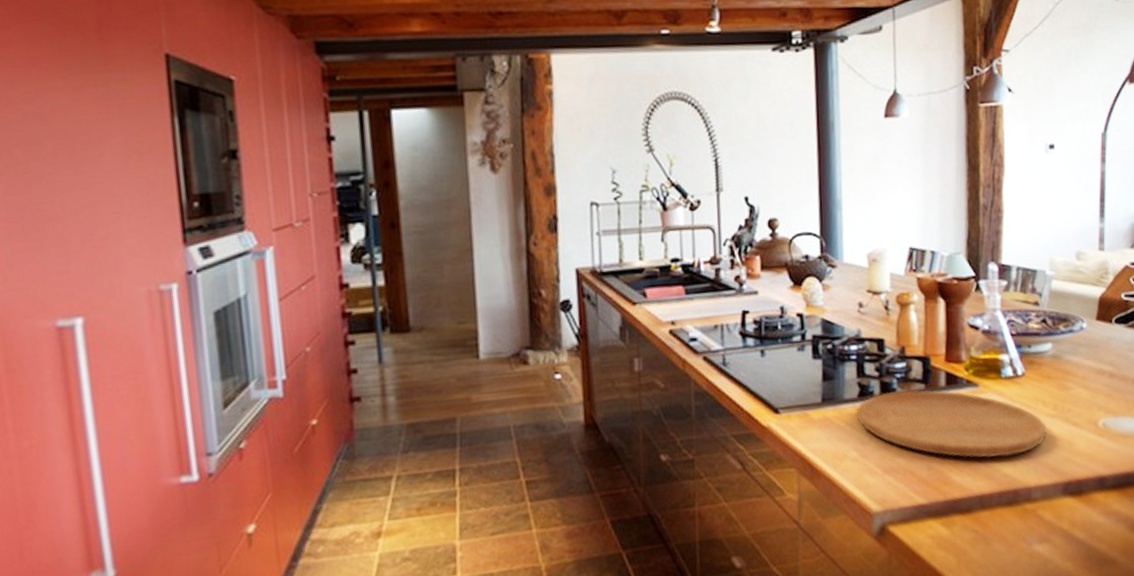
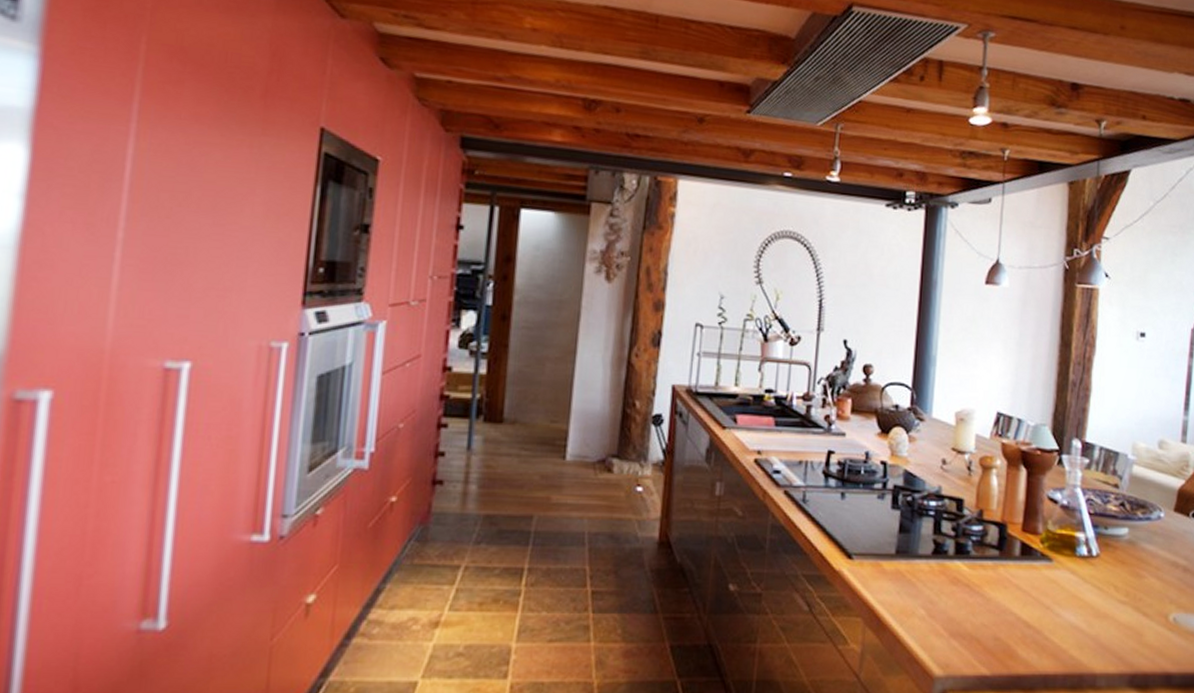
cutting board: present [857,390,1048,459] -> none [929,554,1118,639]

